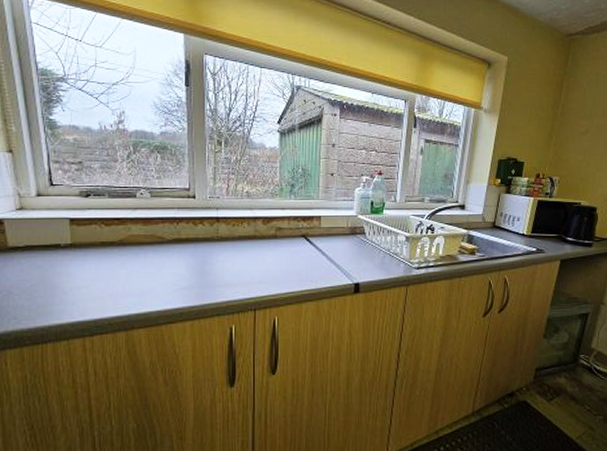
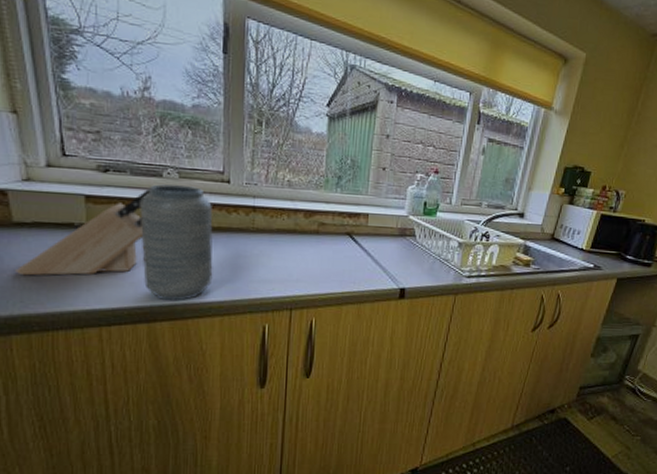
knife block: none [10,209,126,295] -> present [15,189,150,276]
vase: none [117,204,183,309] -> present [140,184,213,301]

